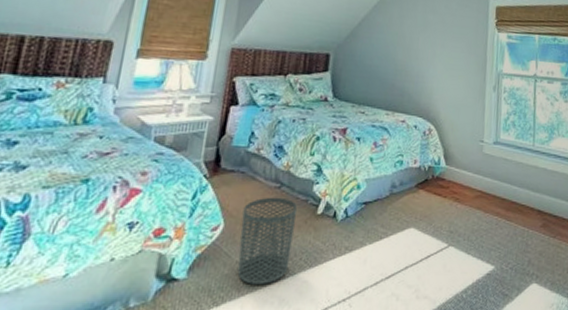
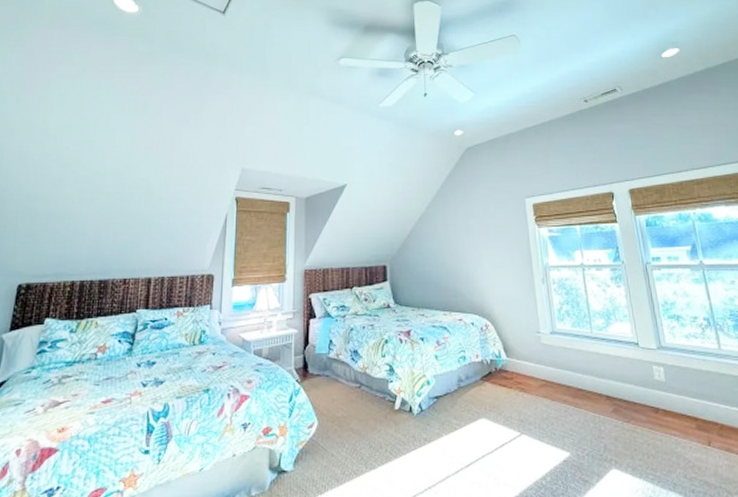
waste bin: present [237,197,297,285] -> none [332,396,377,475]

